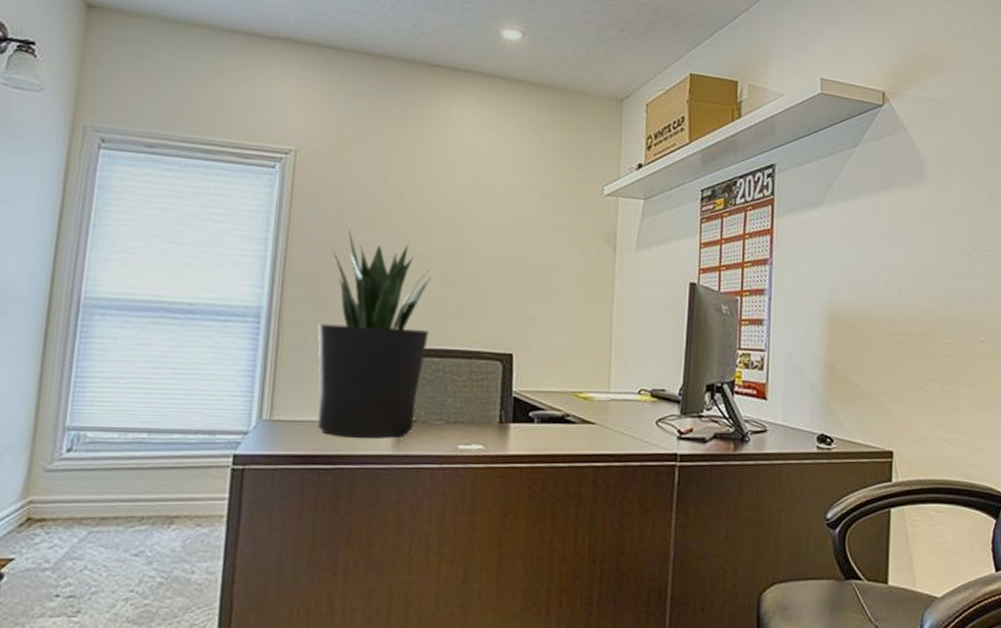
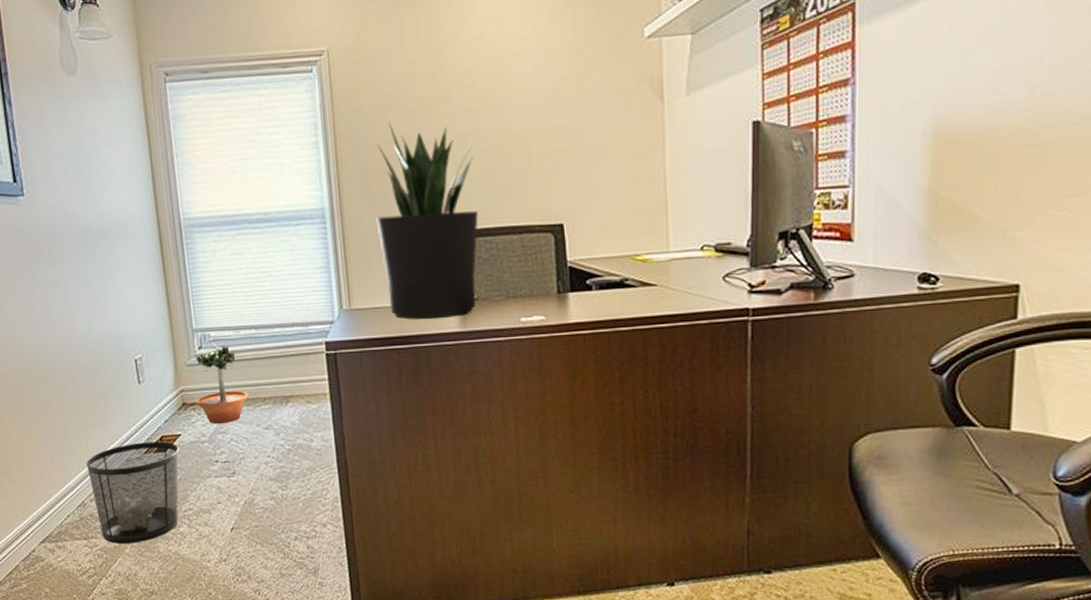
potted tree: none [46,445,122,548] -> present [196,343,249,425]

